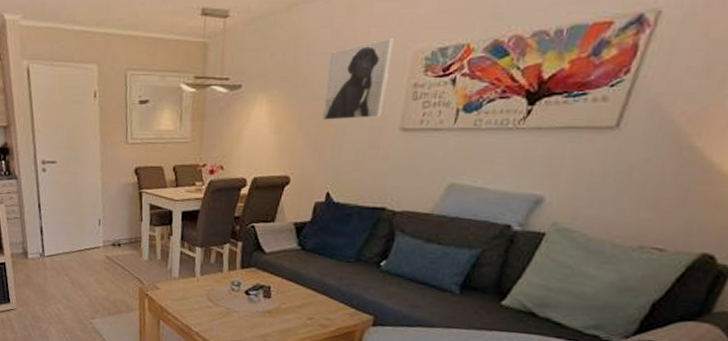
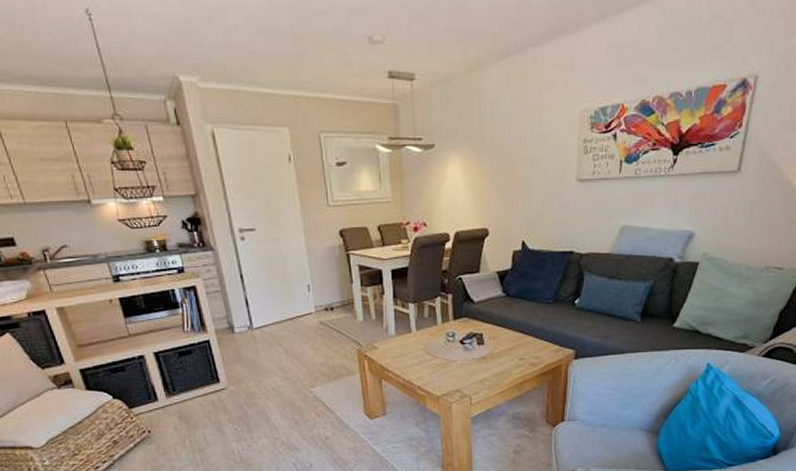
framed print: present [321,38,395,121] -> none [509,99,563,176]

